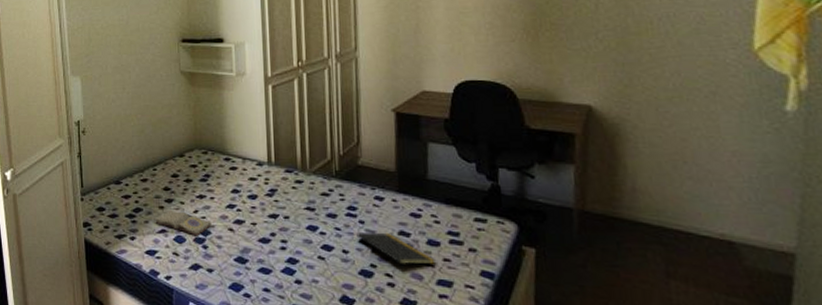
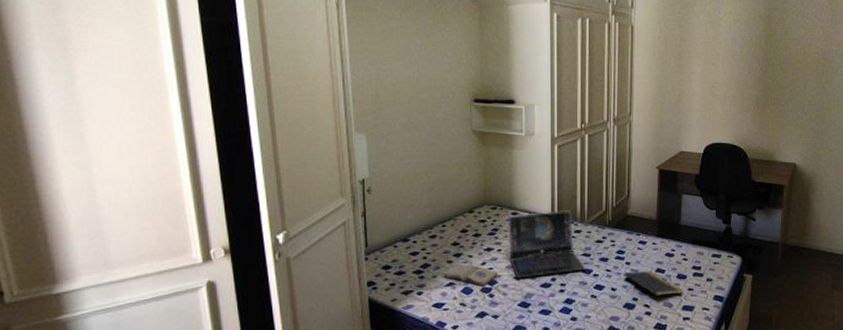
laptop: none [220,157,310,231] -> present [508,210,586,279]

